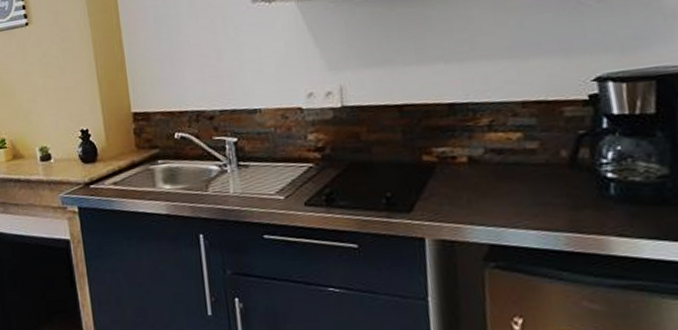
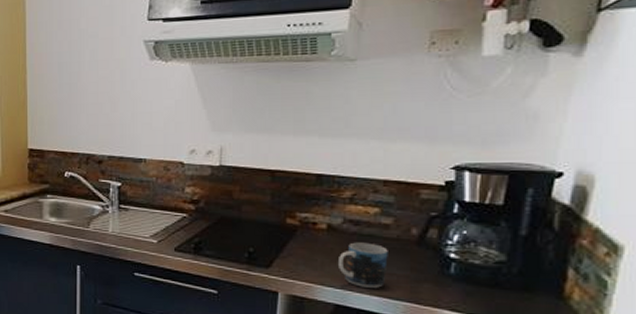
mug: none [485,171,541,222] -> present [339,242,388,288]

